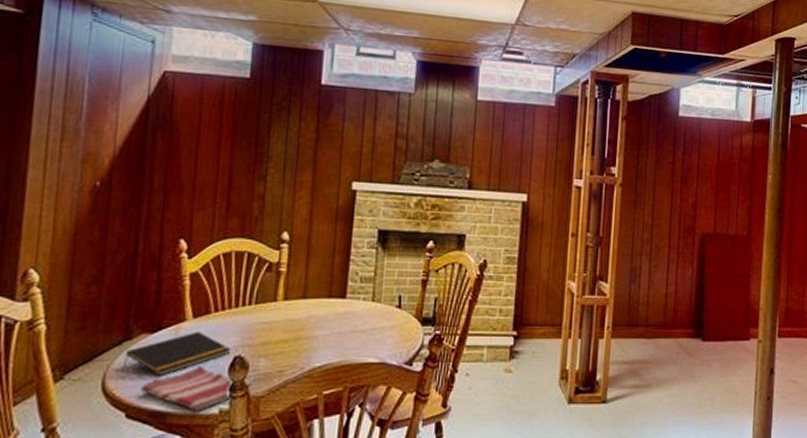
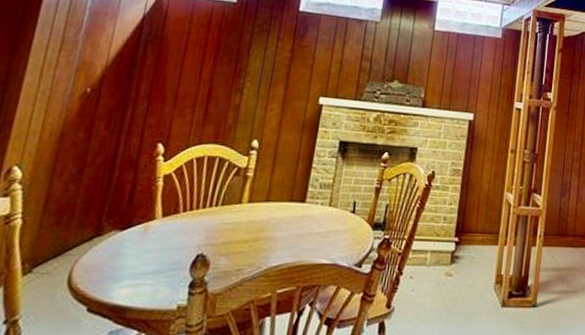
notepad: present [122,331,232,375] -> none [90,230,195,271]
dish towel: present [141,367,252,411] -> none [104,264,211,307]

